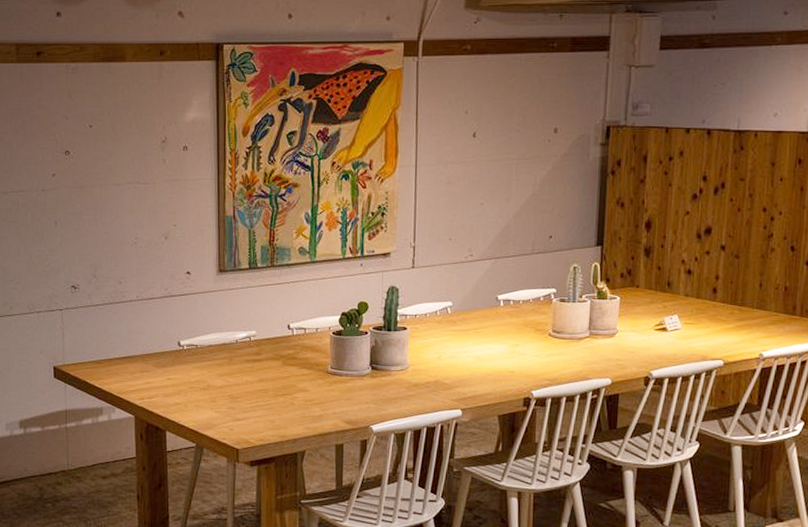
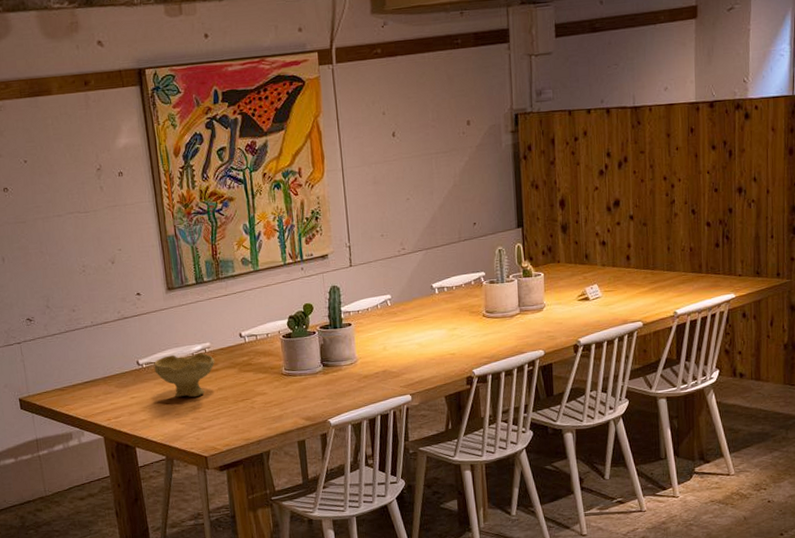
bowl: none [195,339,259,386] -> present [154,352,215,398]

